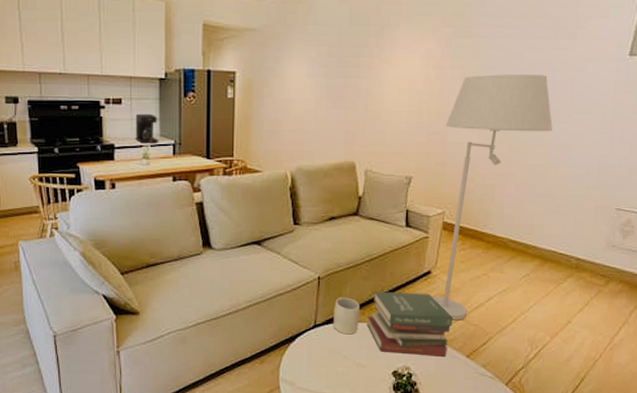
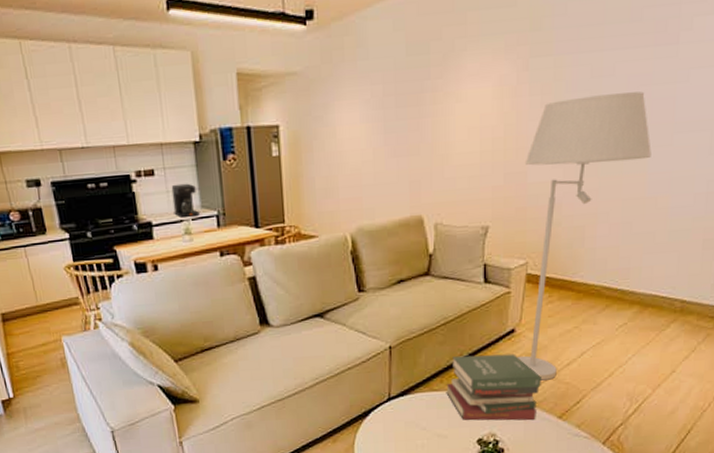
mug: present [333,297,360,335] -> none [409,365,438,405]

